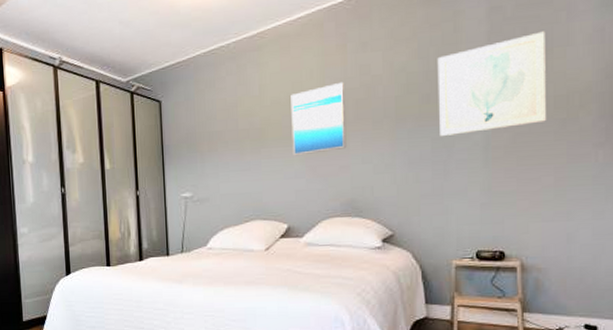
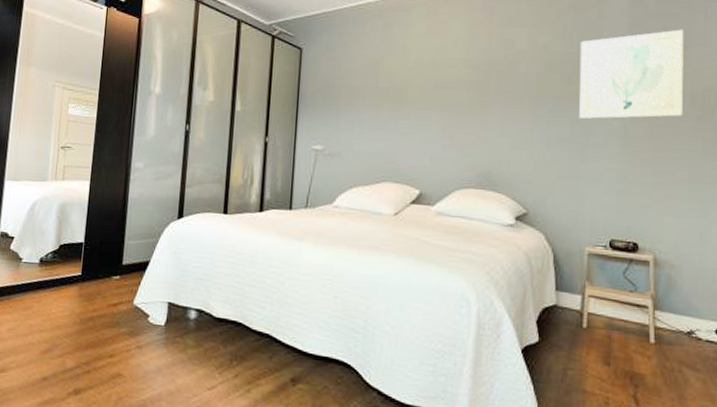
wall art: present [291,81,347,156] -> none [431,52,488,121]

